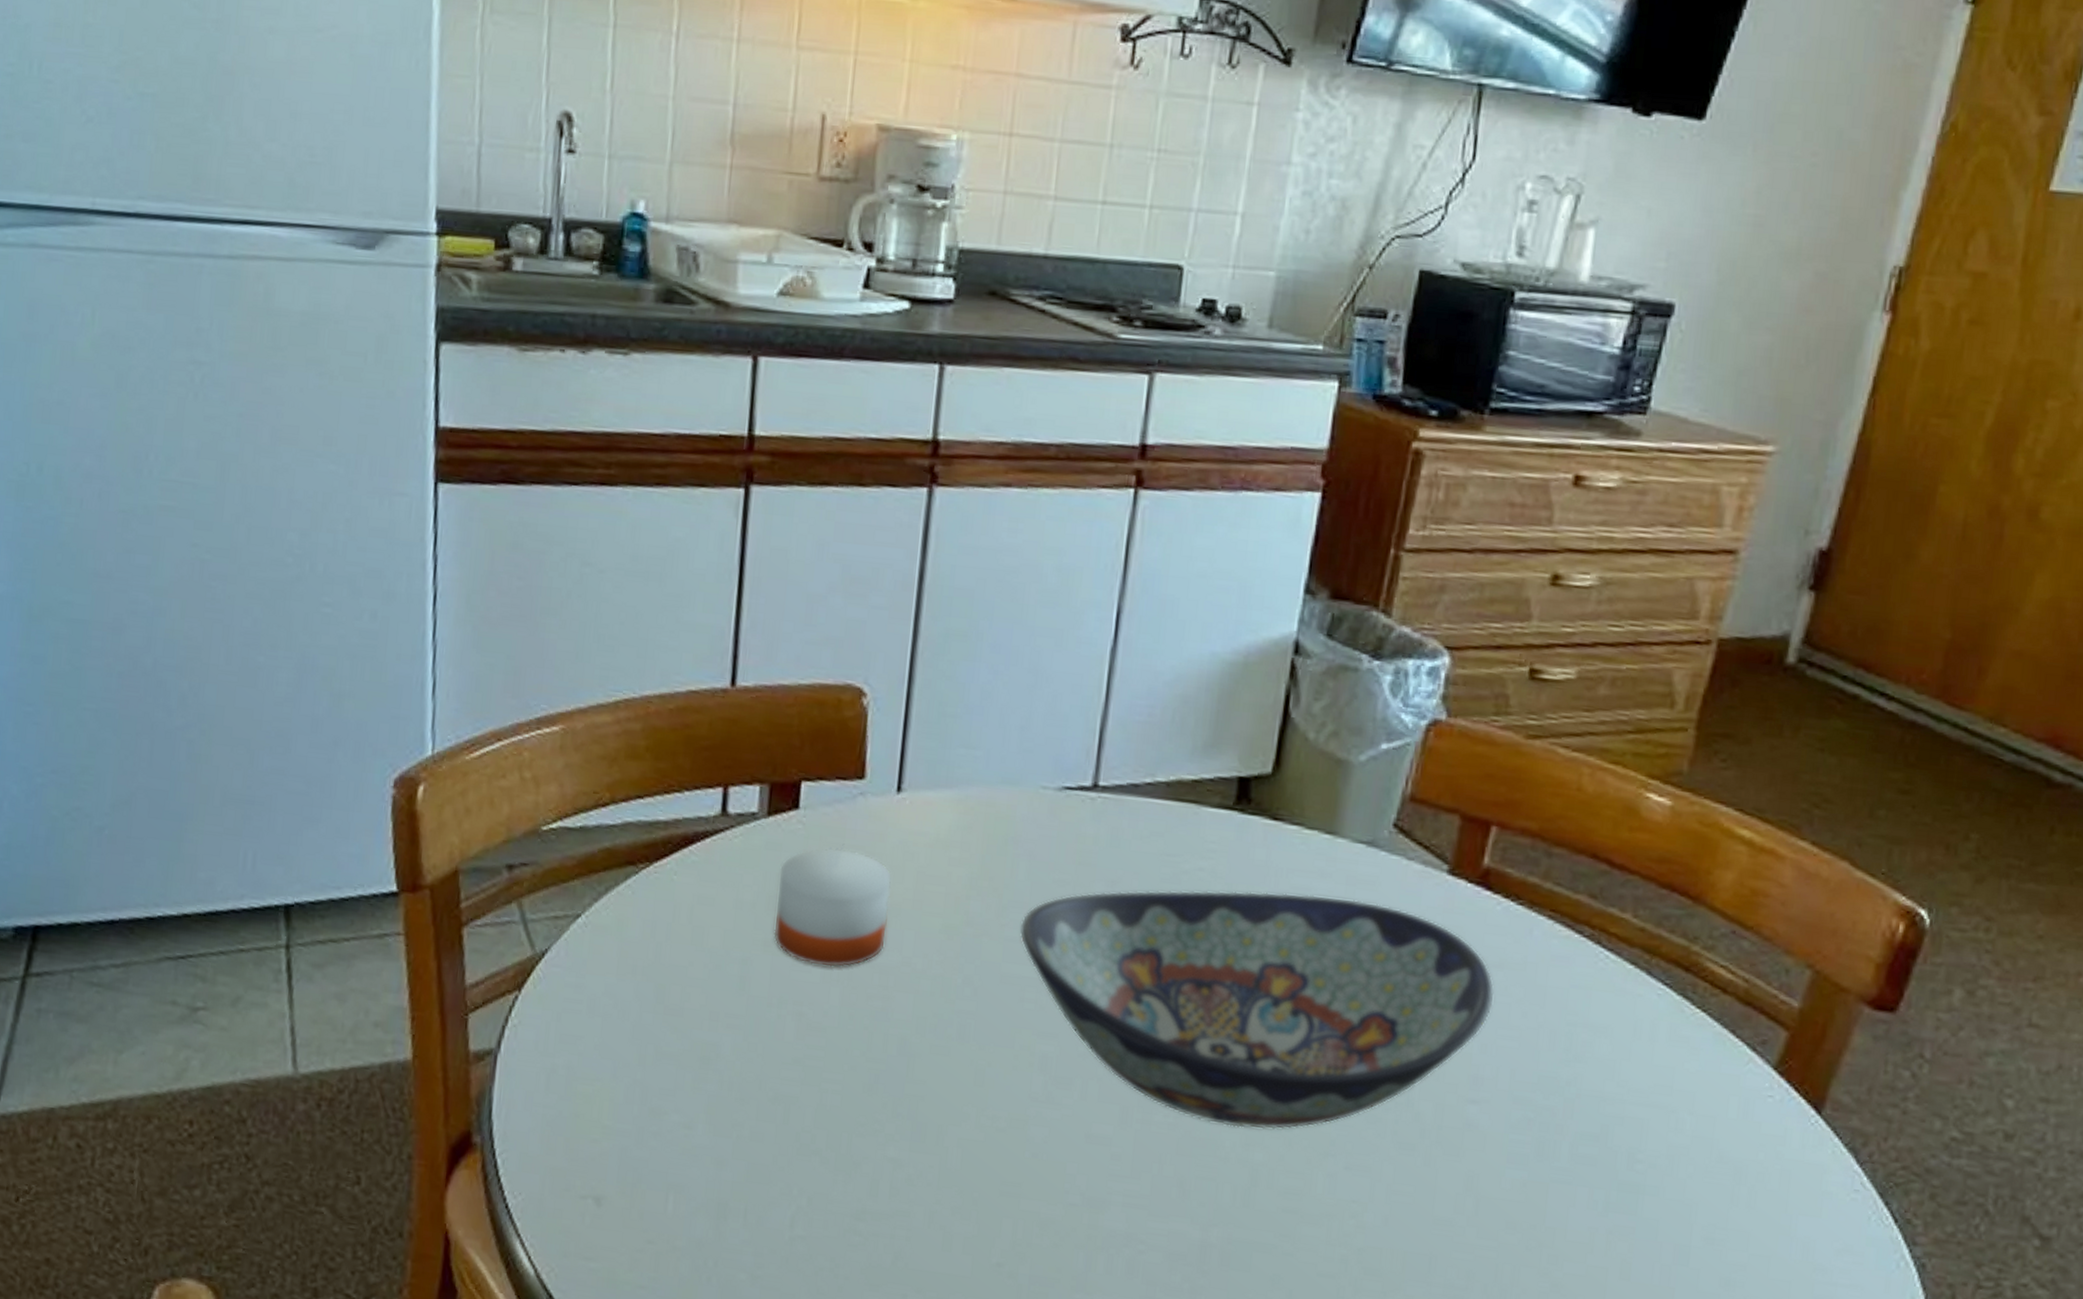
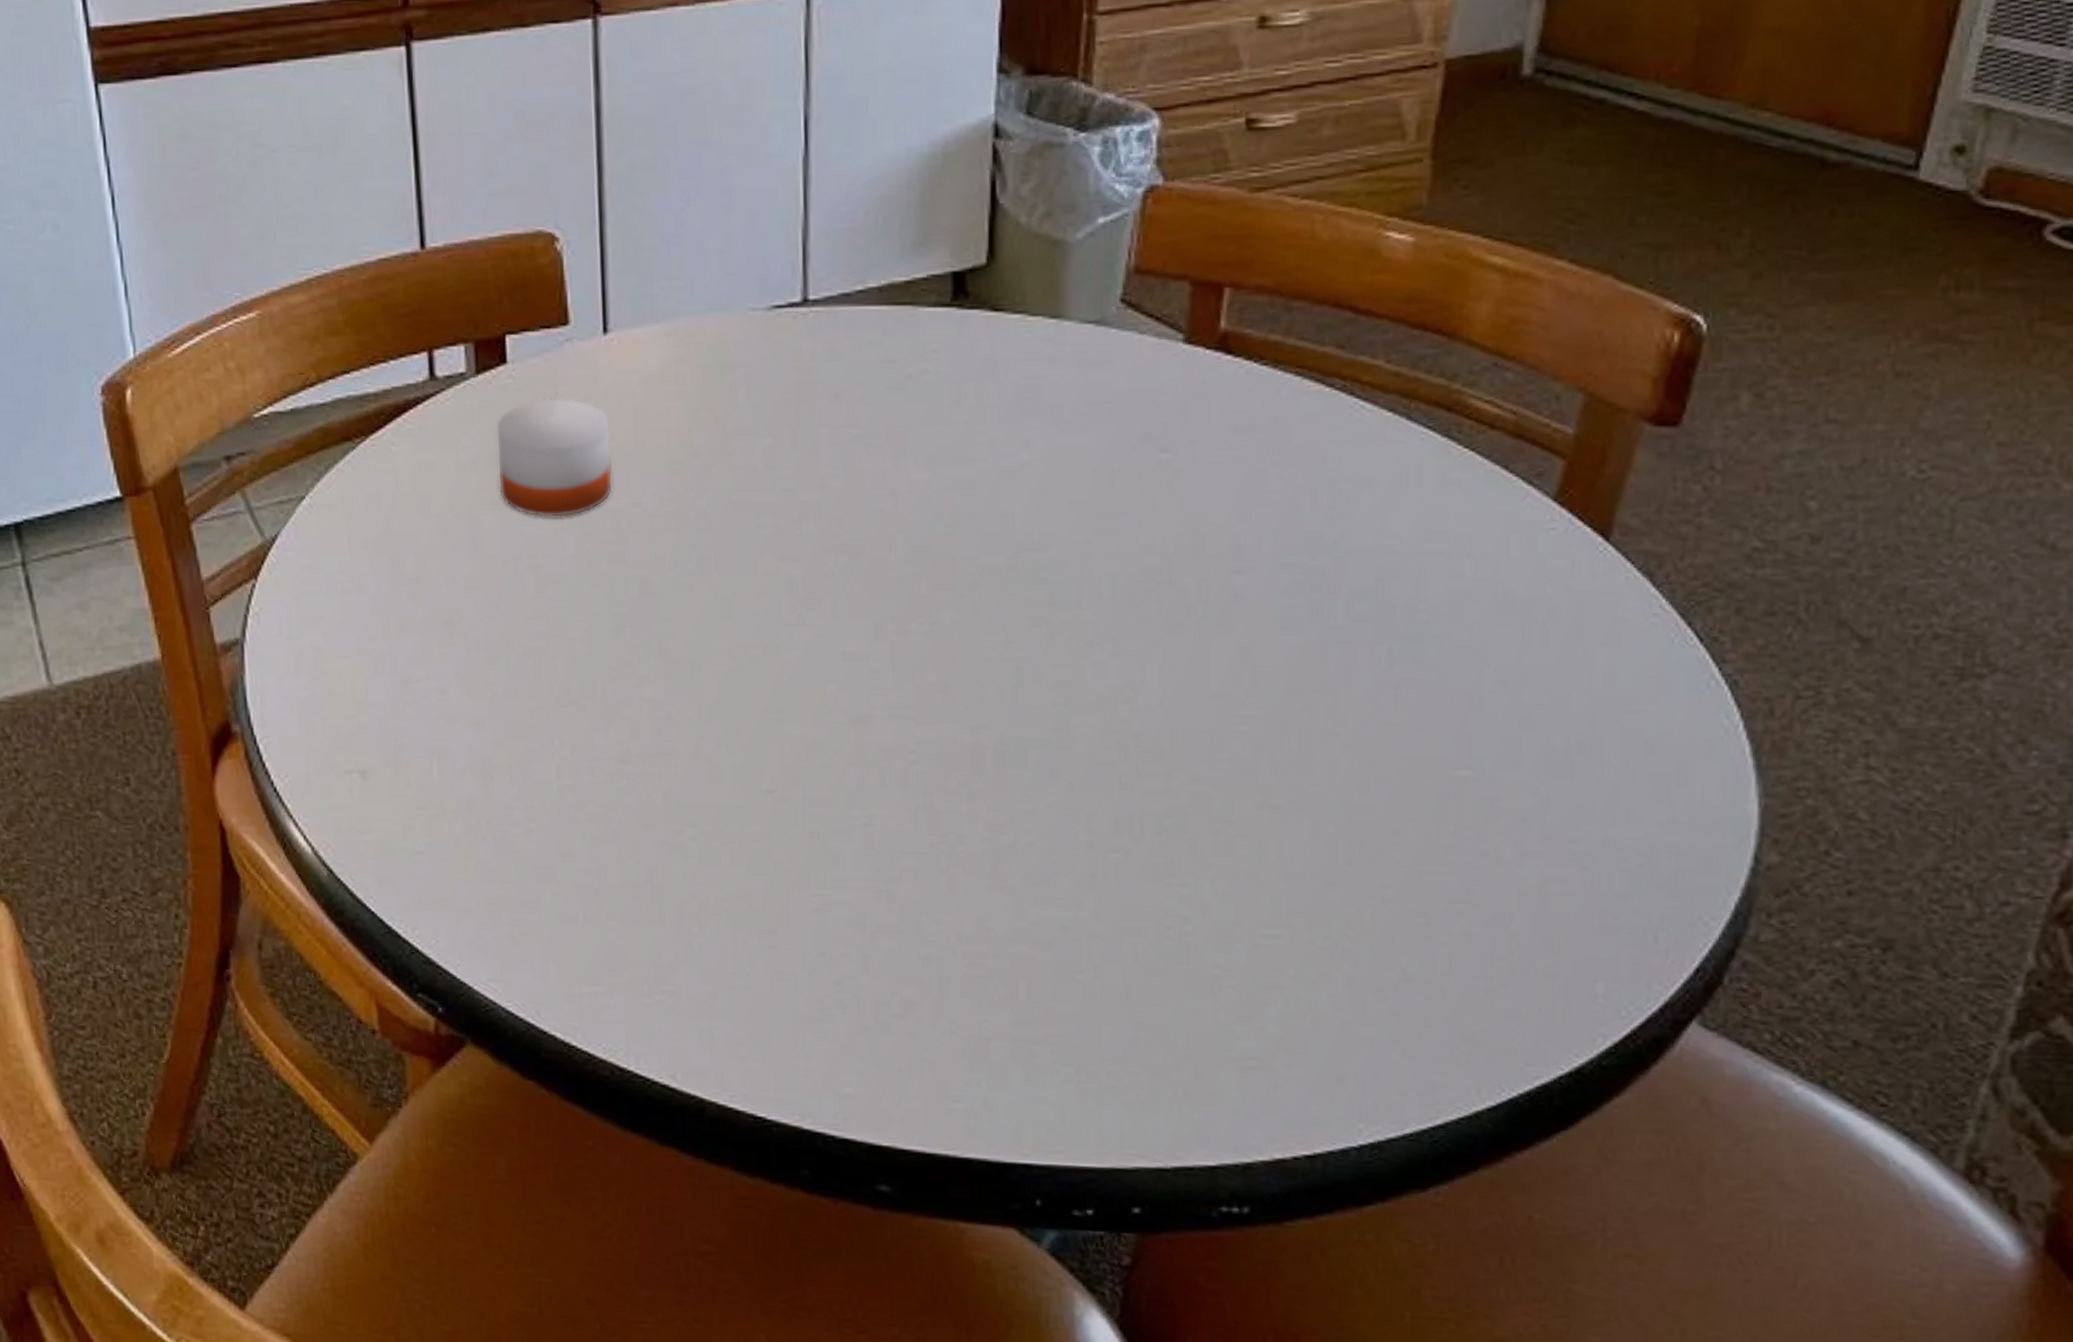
decorative bowl: present [1019,890,1495,1130] -> none [747,382,1247,627]

